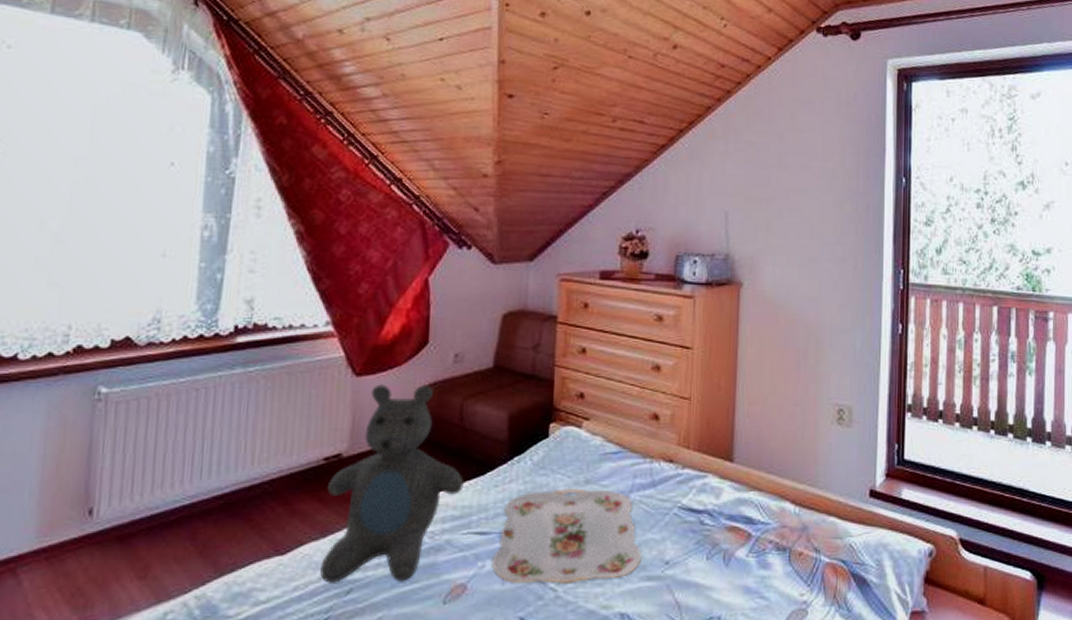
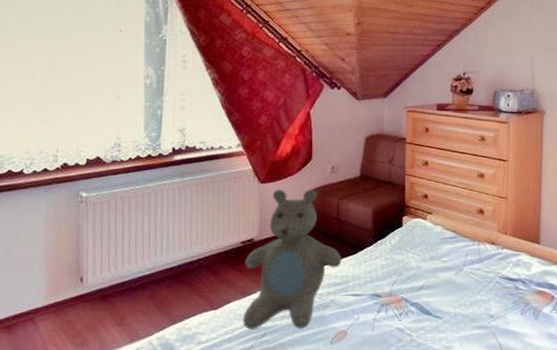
serving tray: present [492,488,641,584] -> none [364,263,473,331]

